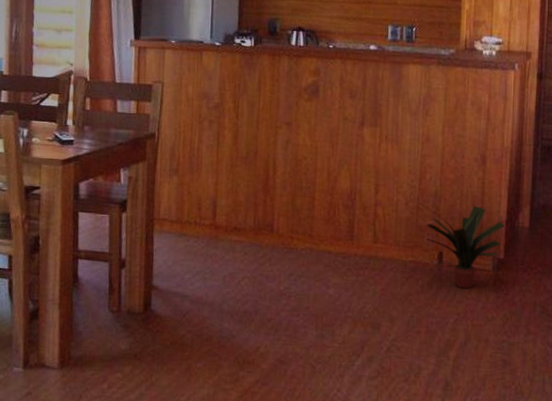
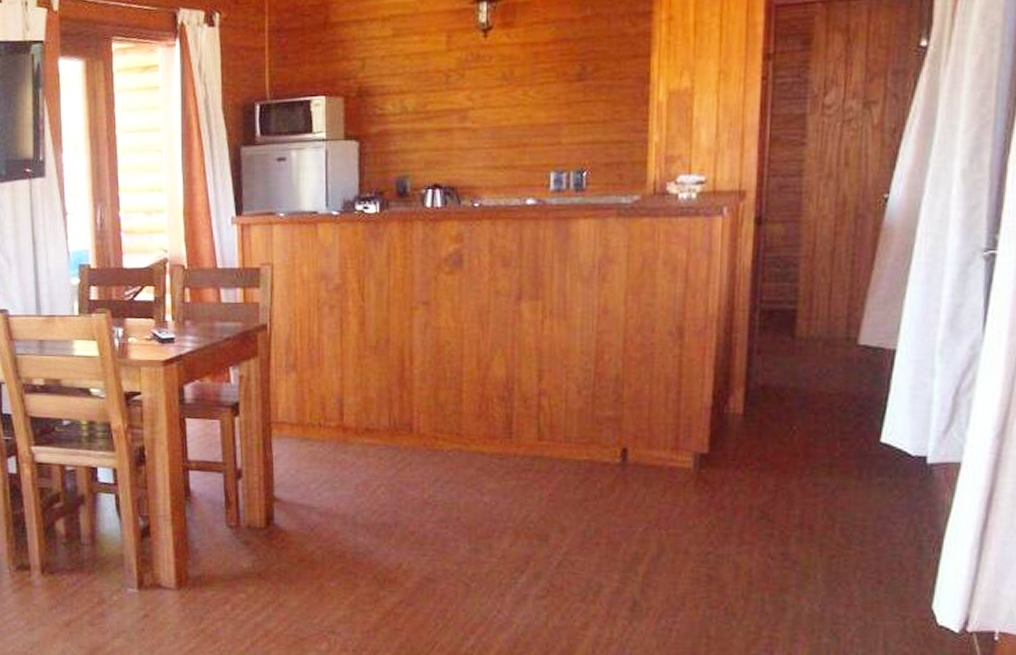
potted plant: present [419,202,506,289] -> none [595,389,711,492]

